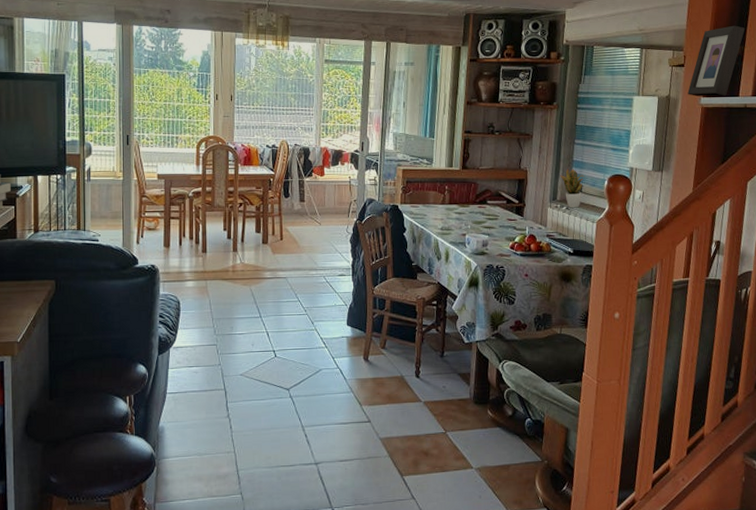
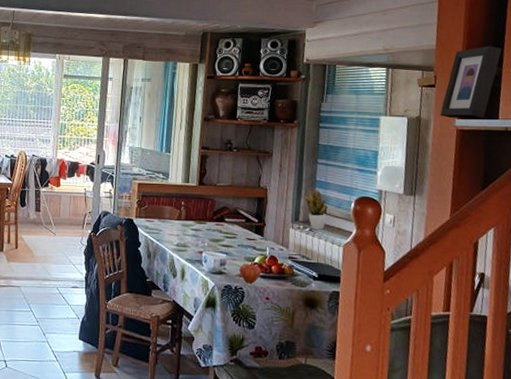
fruit: none [501,241,521,262] -> present [239,261,261,284]

